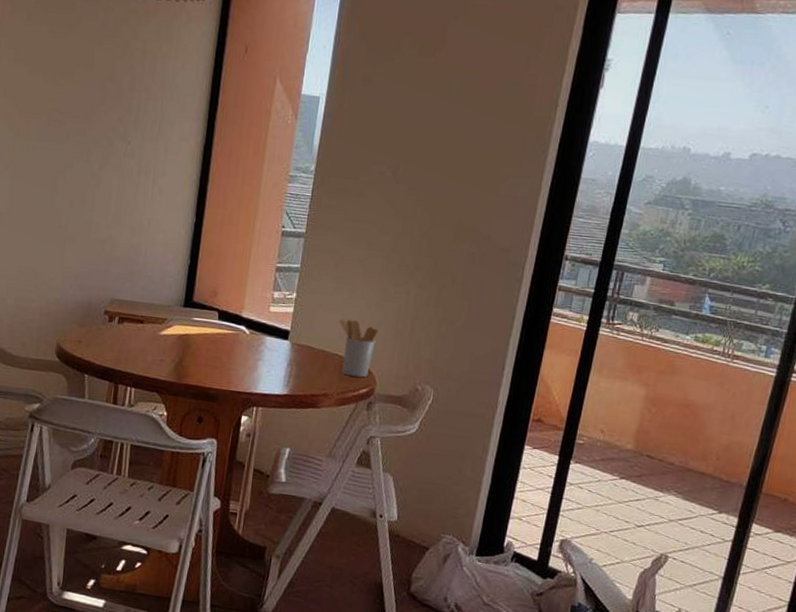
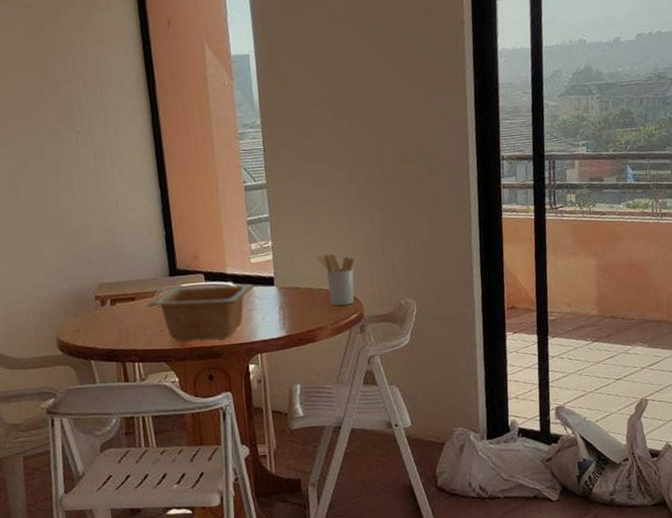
serving bowl: none [154,319,268,383] -> present [148,284,255,341]

